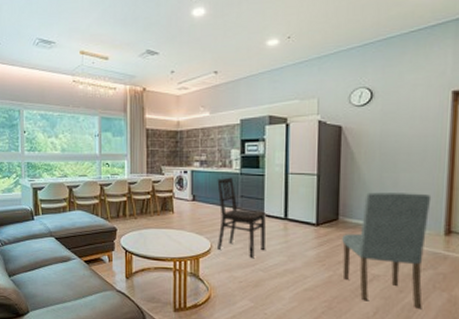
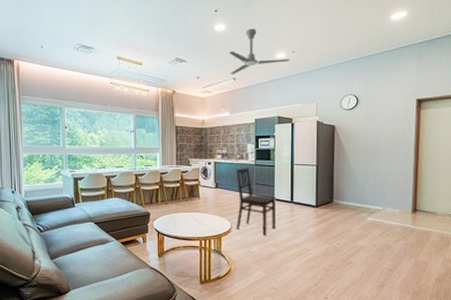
ceiling fan: none [209,11,284,68] -> present [229,28,289,76]
dining chair: present [342,192,432,308] -> none [336,180,402,272]

